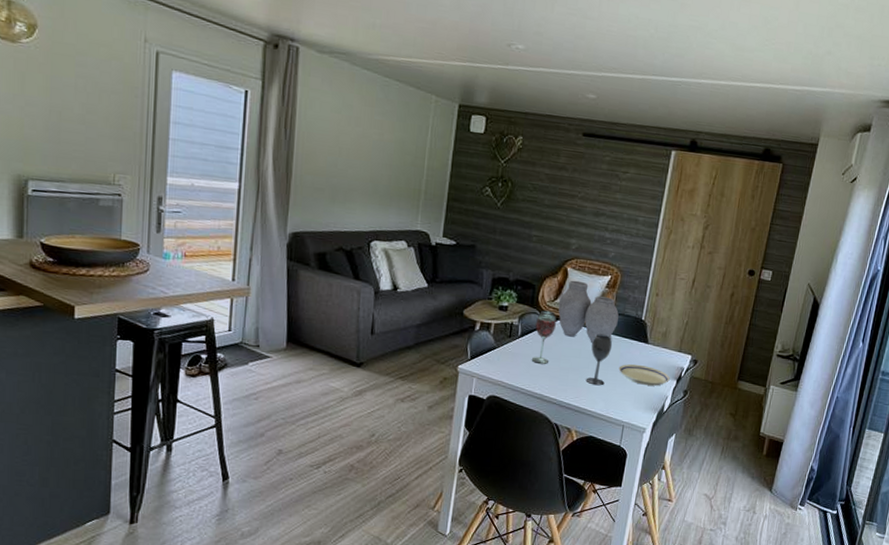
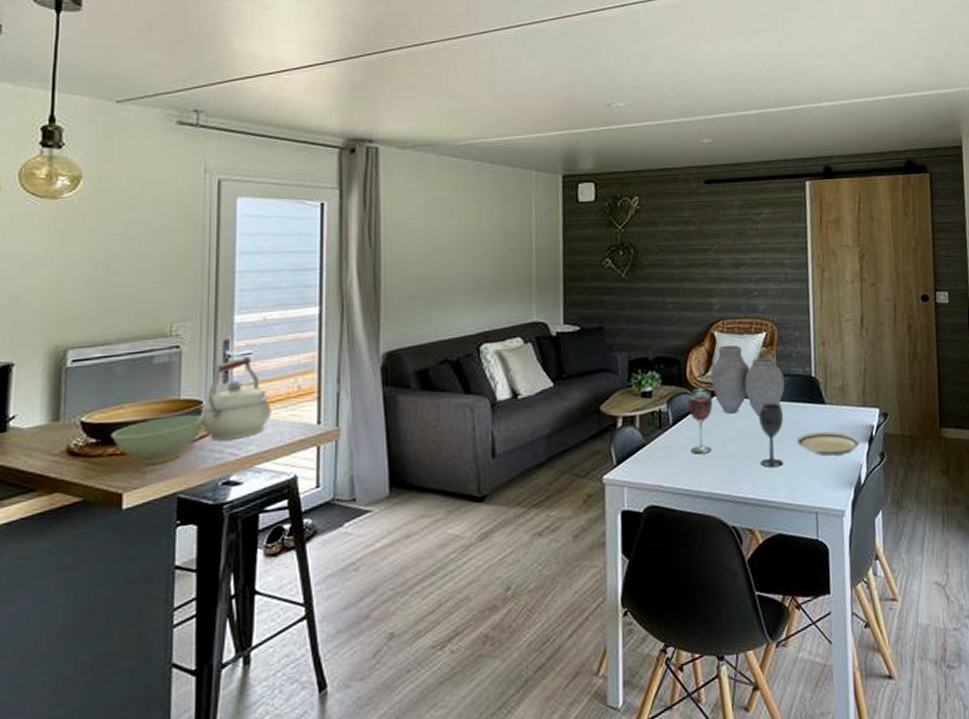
bowl: none [64,251,139,288] -> present [110,414,203,464]
kettle: none [138,214,195,281] -> present [201,356,272,441]

